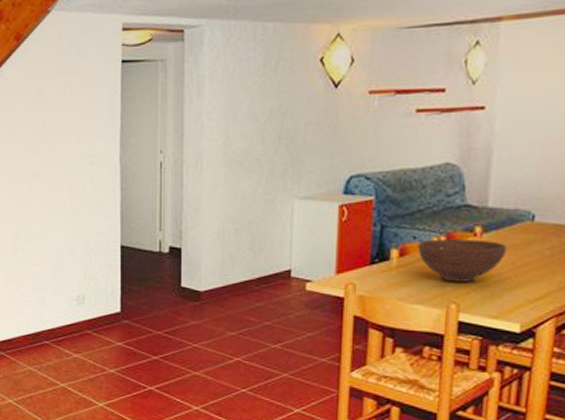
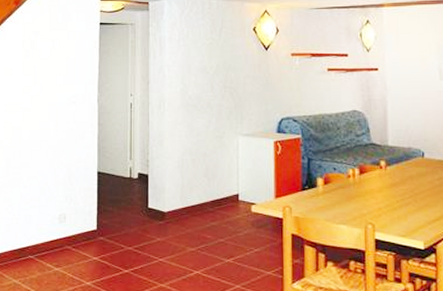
fruit bowl: present [418,238,508,282] -> none [338,170,407,206]

